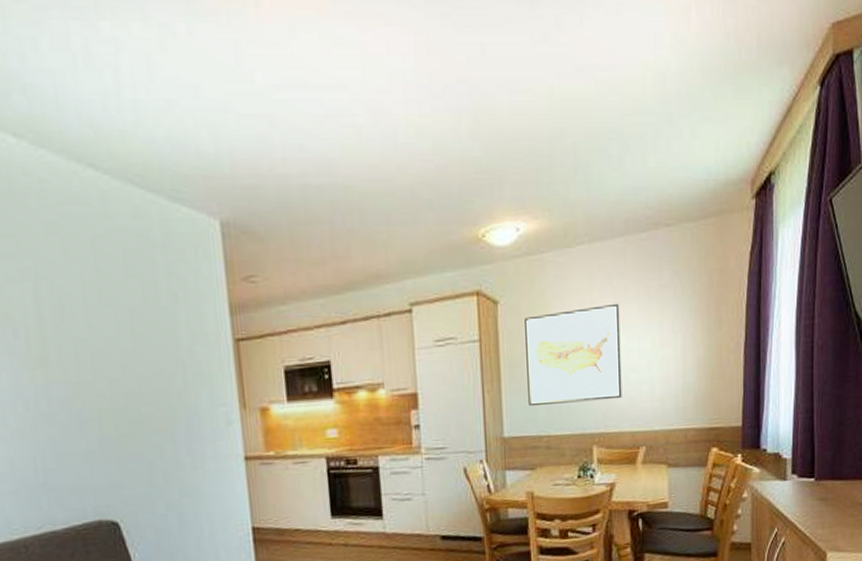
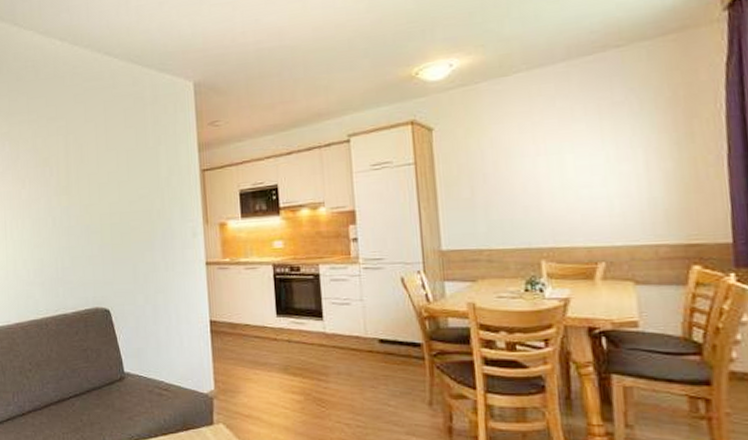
wall art: present [525,303,622,406] -> none [460,123,573,221]

